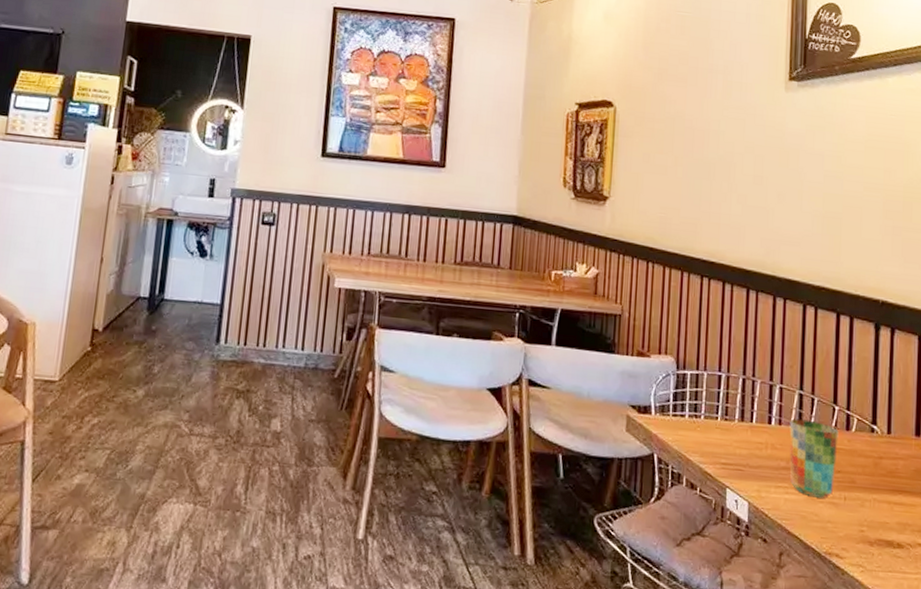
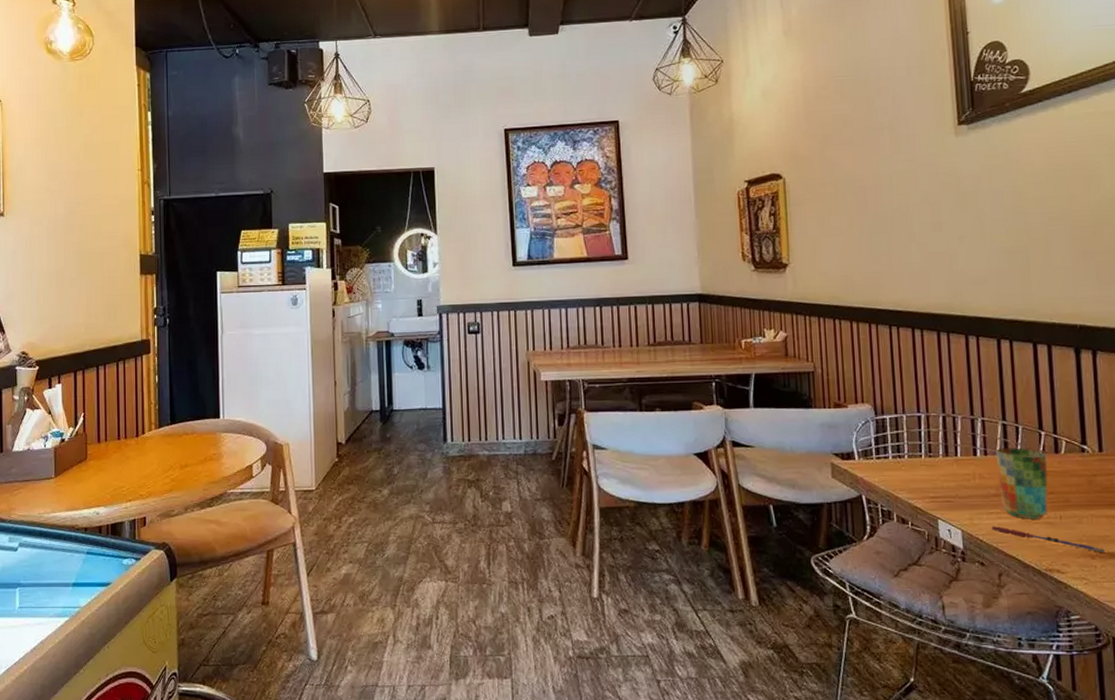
pen: none [777,501,883,540] -> present [991,526,1105,552]

